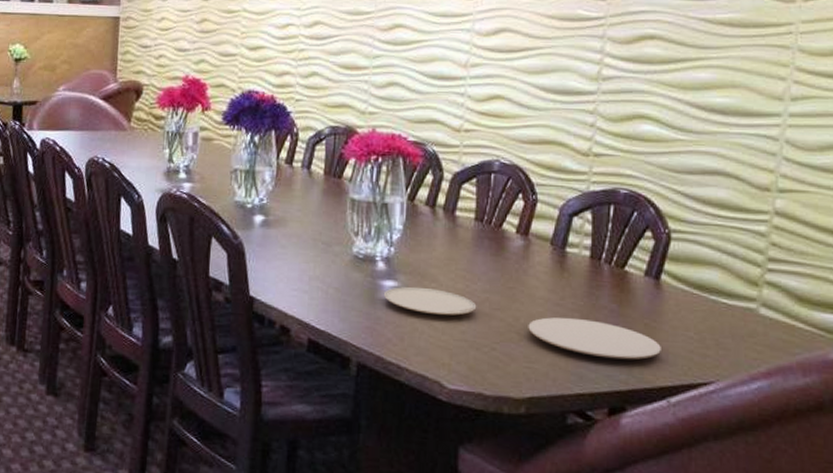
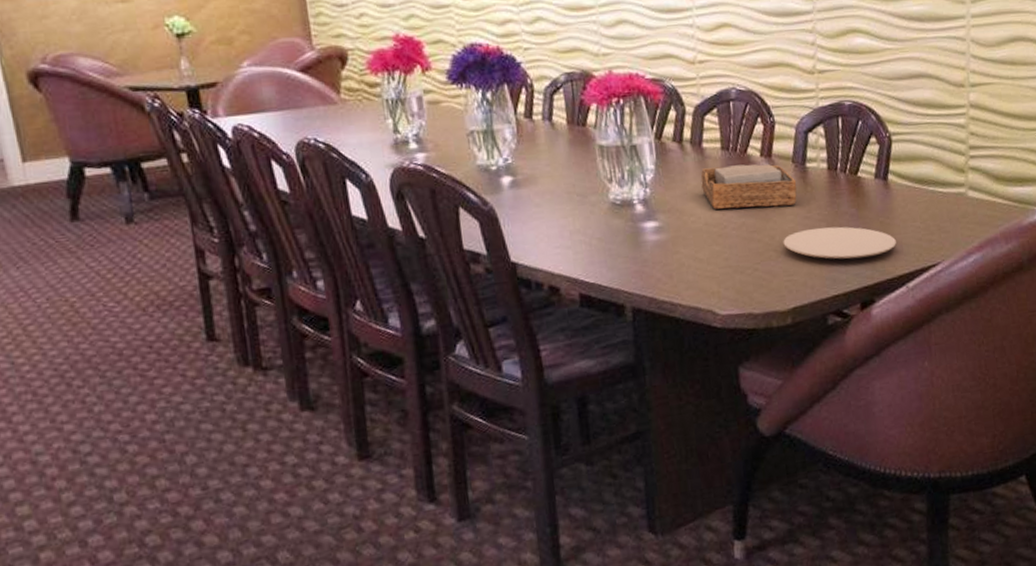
plate: present [384,286,477,316] -> none [647,222,736,248]
napkin holder: none [448,236,553,290] -> present [700,164,797,210]

